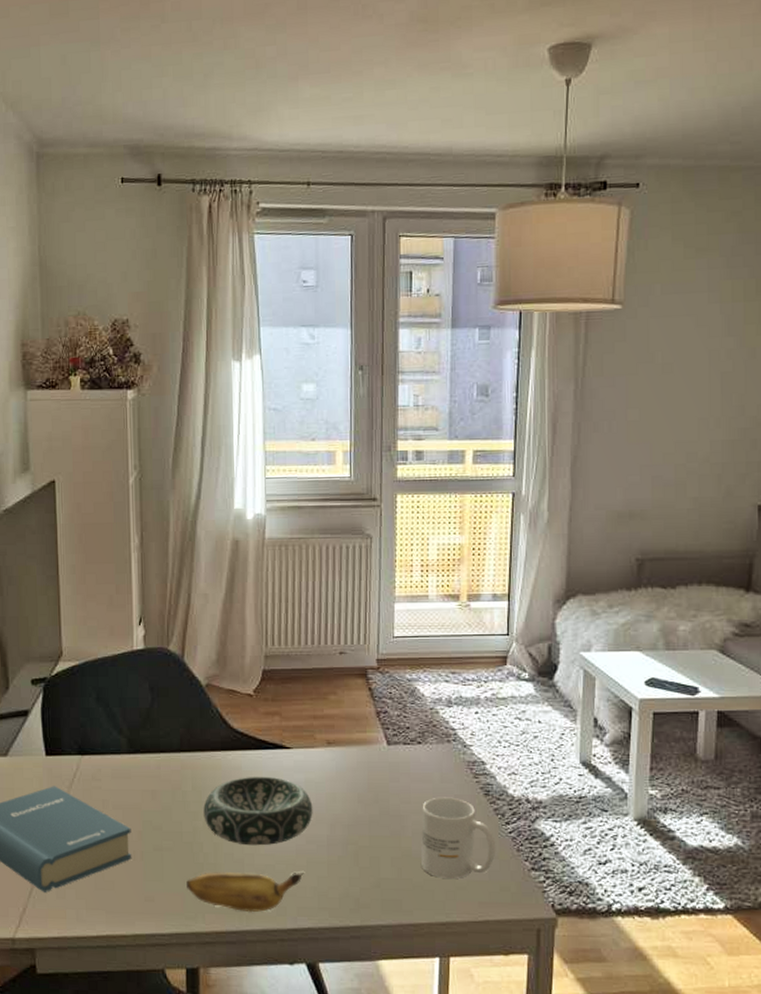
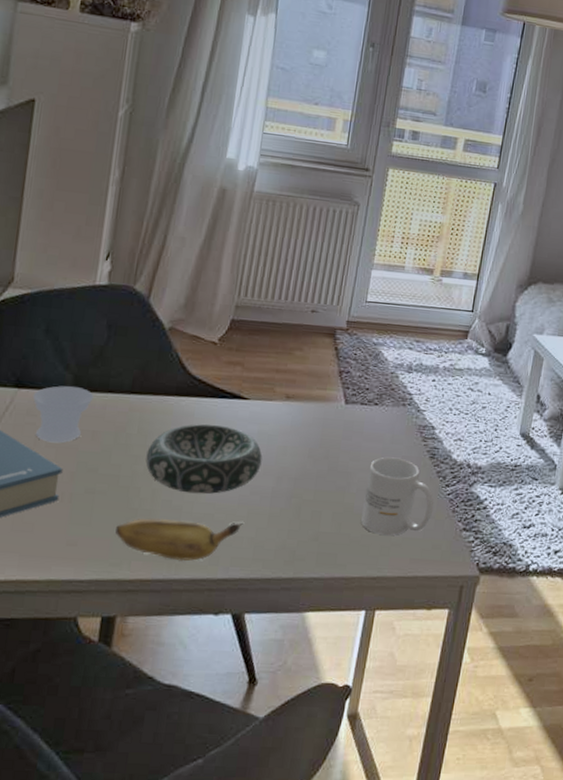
cup: none [95,750,148,805] -> present [32,386,94,443]

